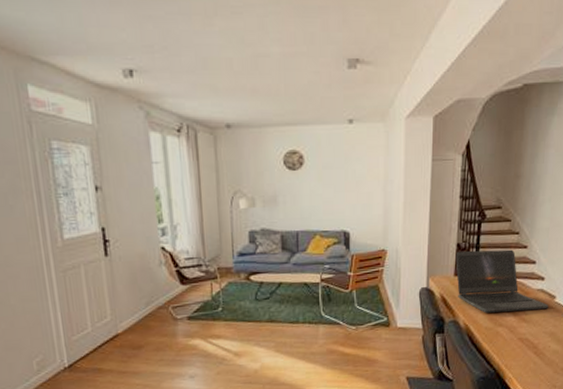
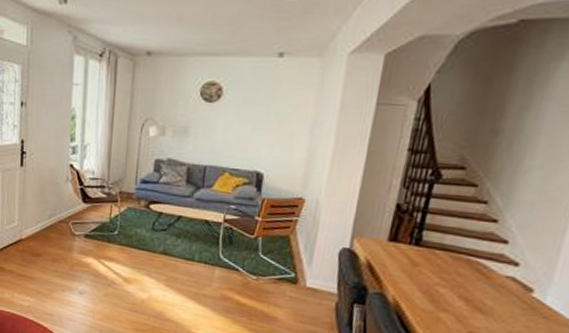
laptop computer: present [455,249,549,313] -> none [389,212,521,304]

